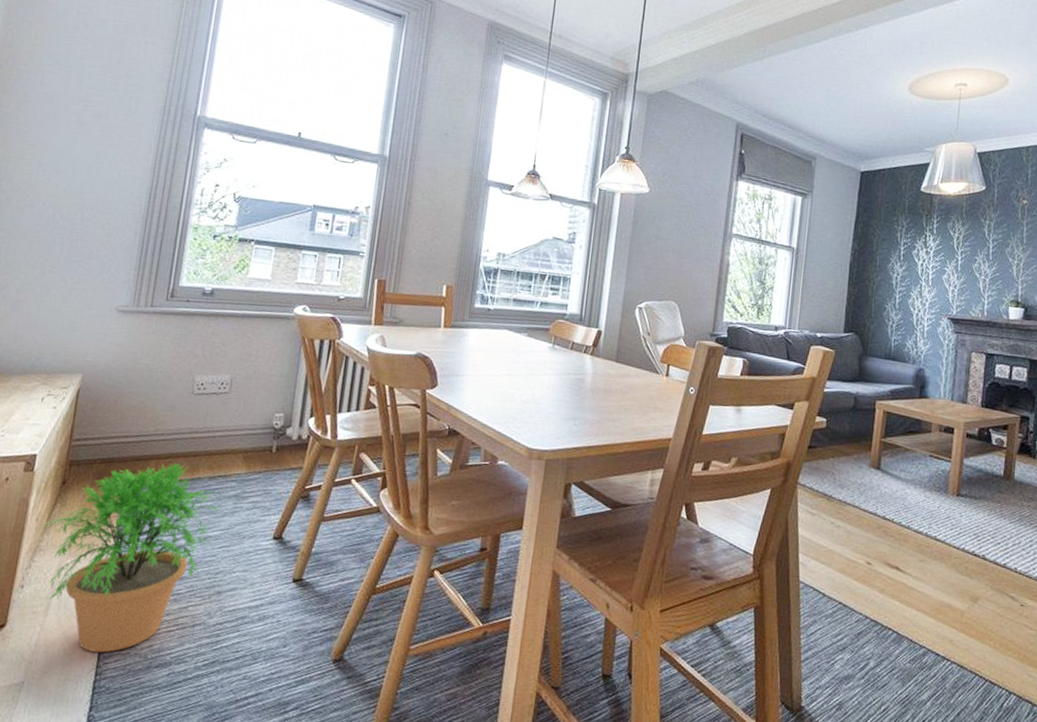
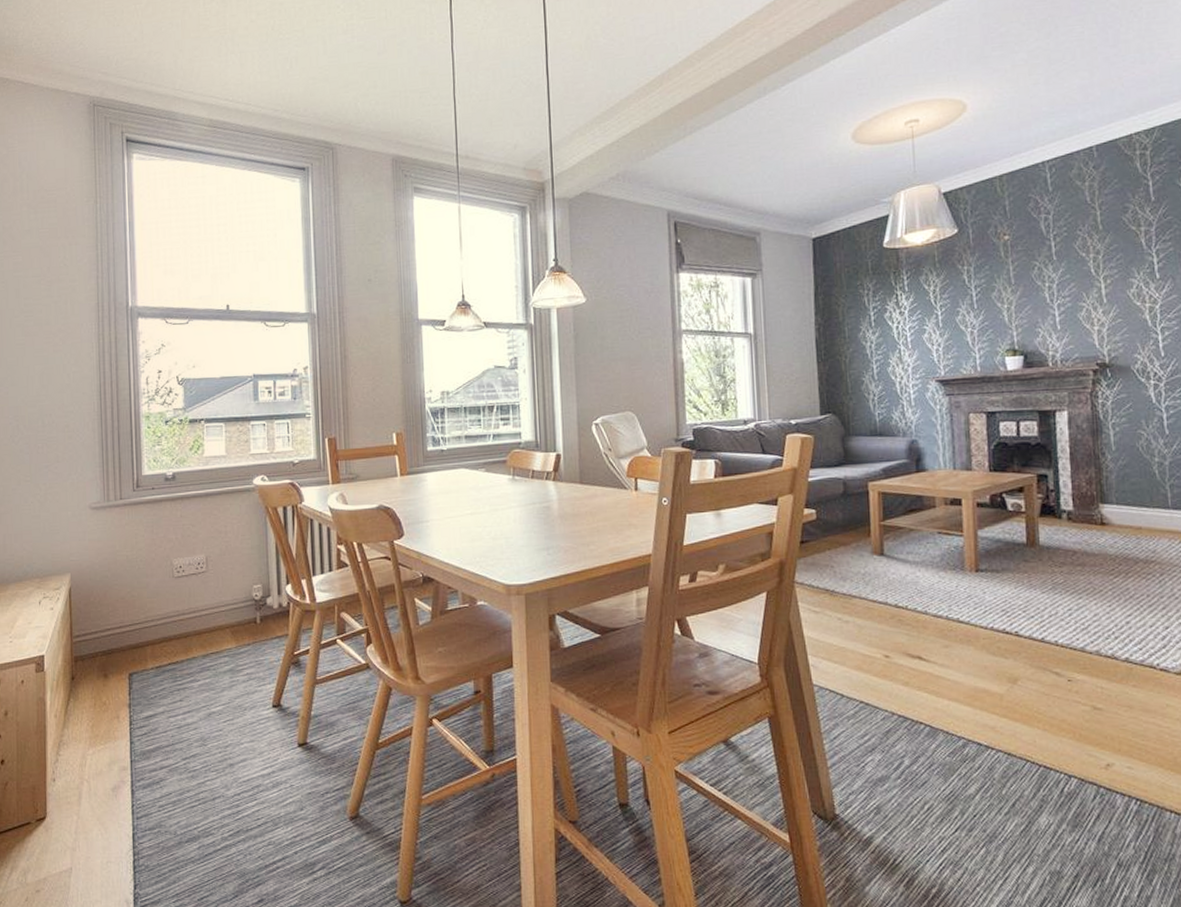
potted plant: present [43,462,221,653] -> none [62,645,219,834]

